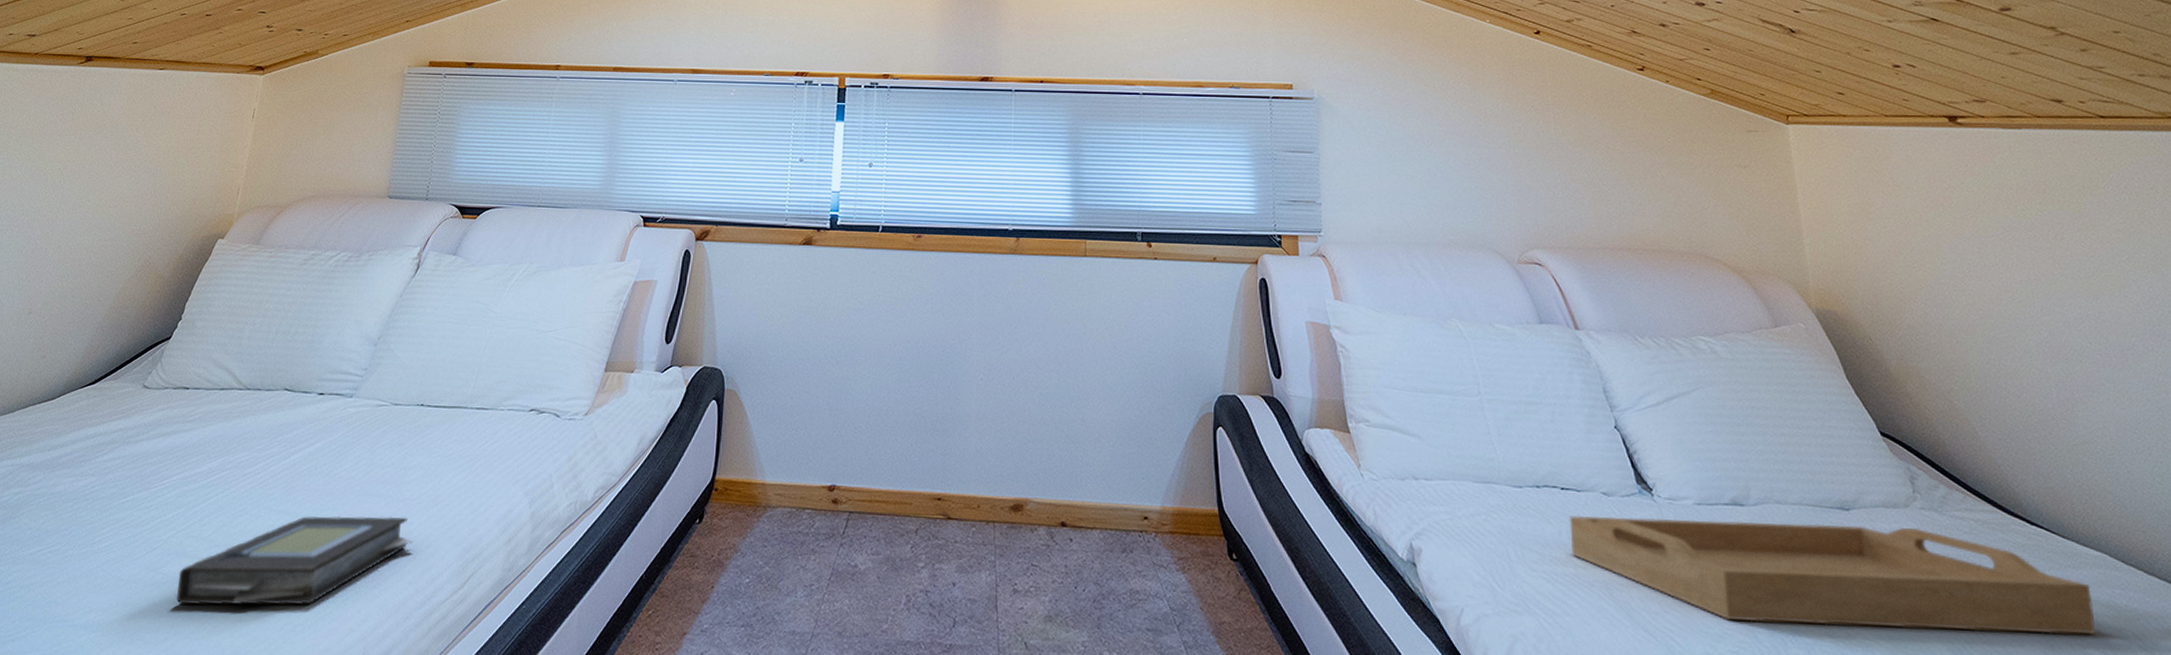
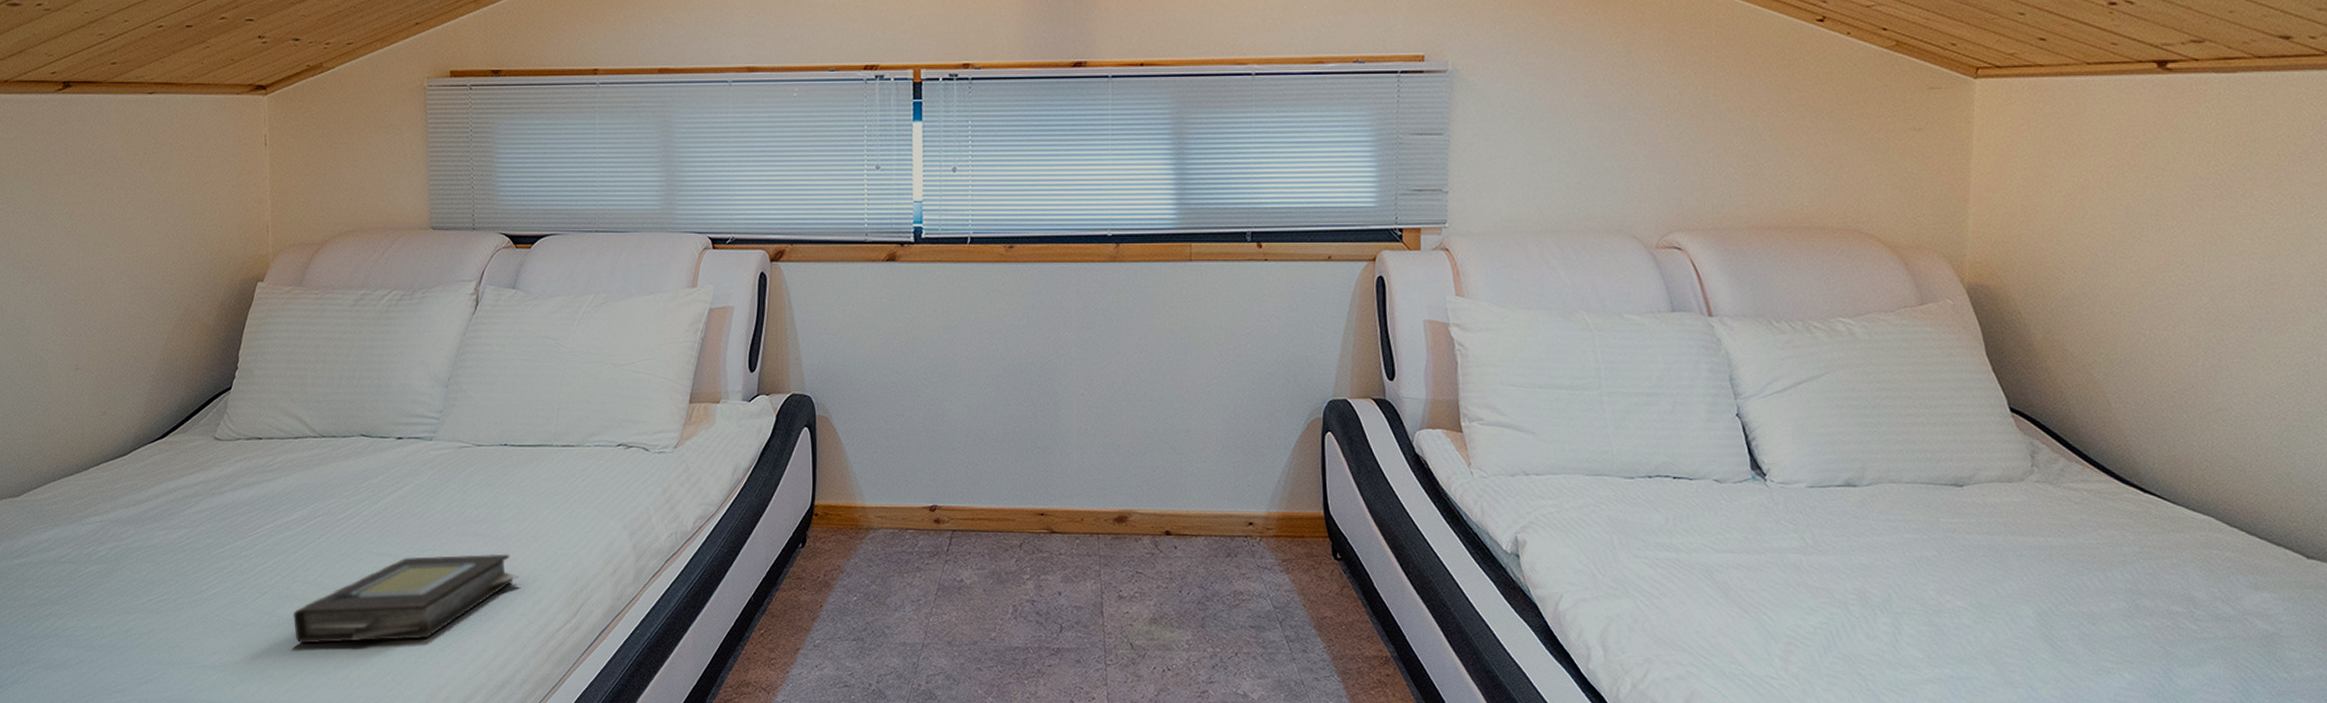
serving tray: present [1569,515,2097,635] -> none [1676,500,2189,595]

